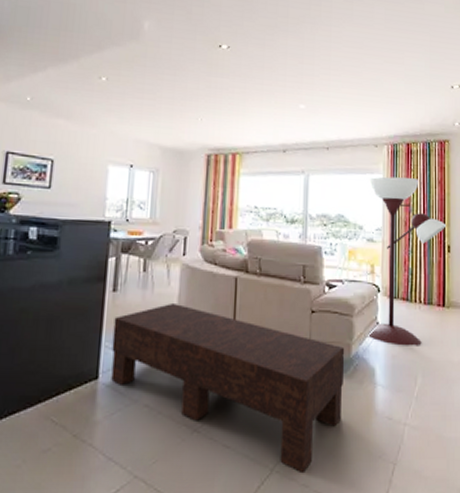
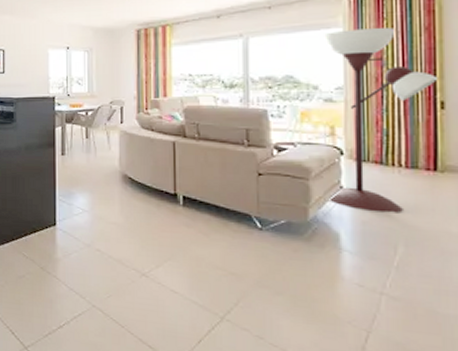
coffee table: present [111,304,345,474] -> none [65,166,301,326]

